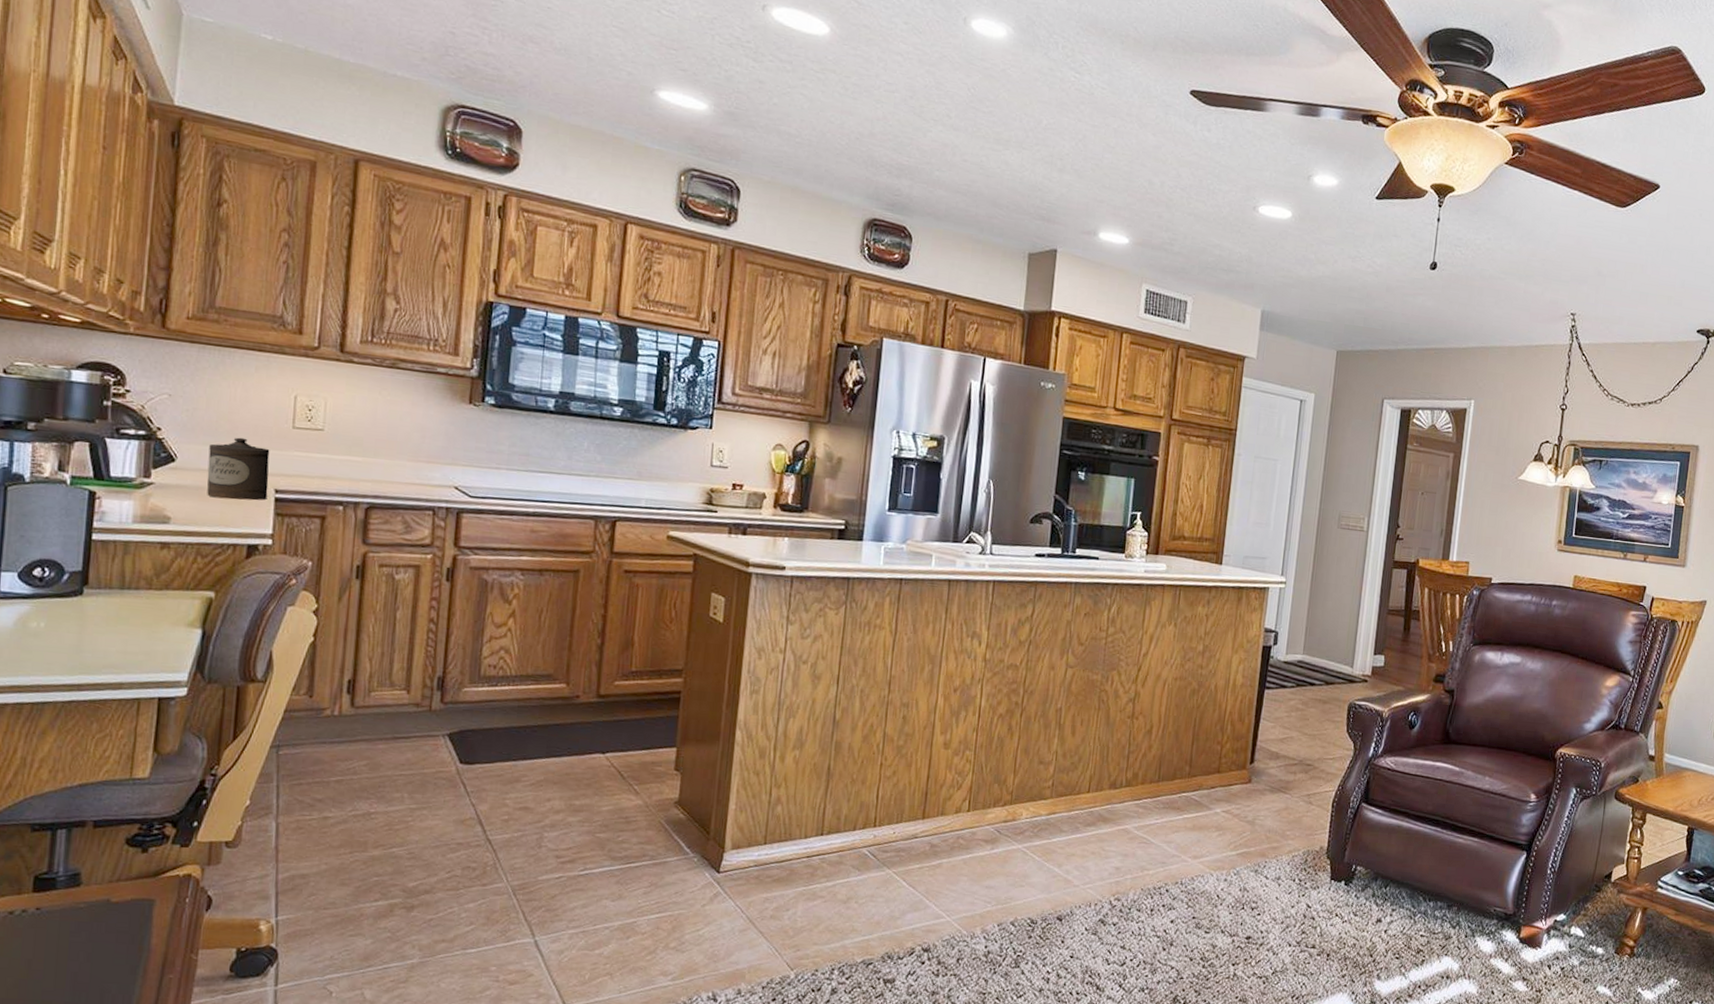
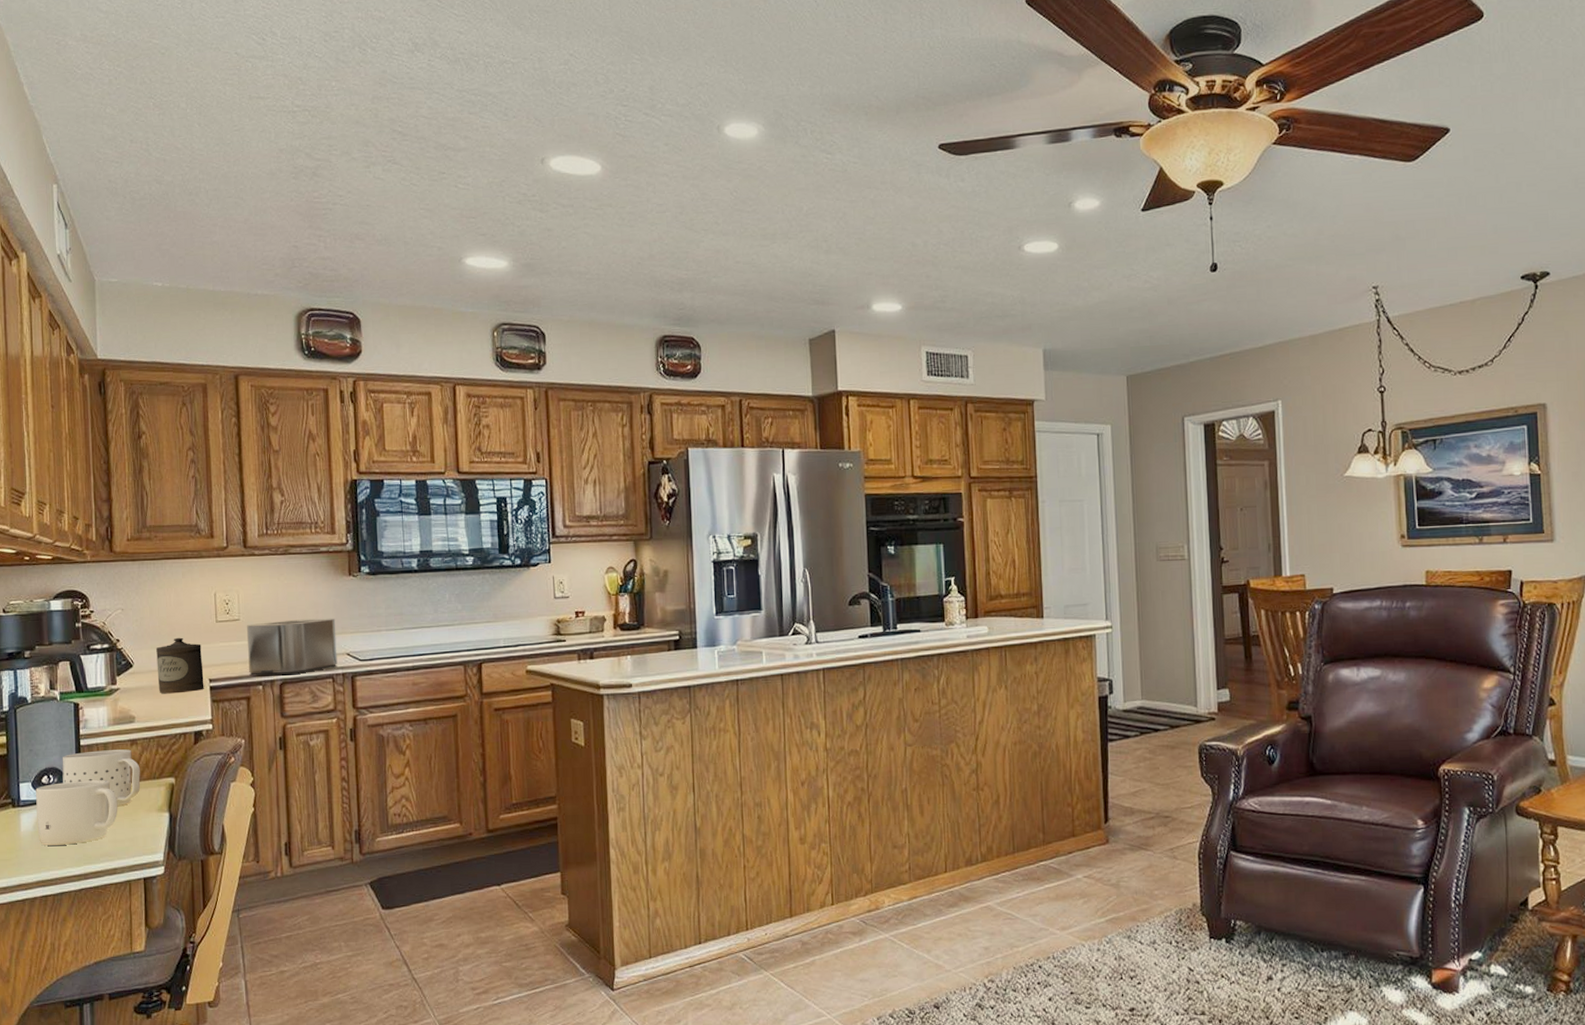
mug: none [19,578,135,650] -> present [36,780,118,846]
mug: none [62,547,170,615] -> present [62,749,141,807]
toaster: none [328,437,446,501] -> present [246,618,338,676]

